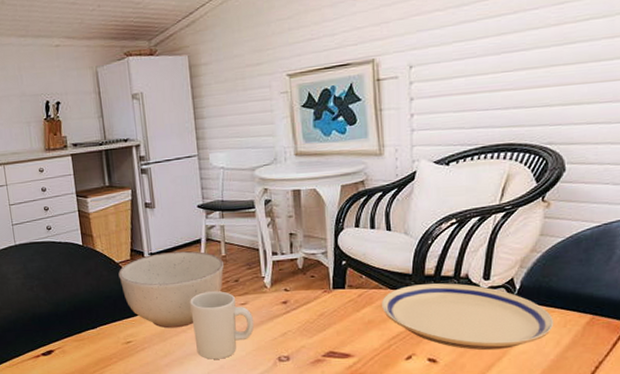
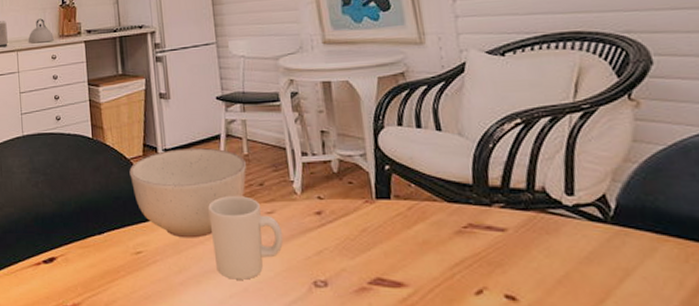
kettle: none [14,132,40,157] -> present [28,18,54,44]
plate: present [382,283,554,351] -> none [438,197,672,289]

